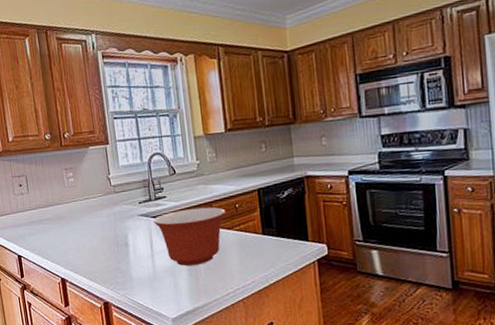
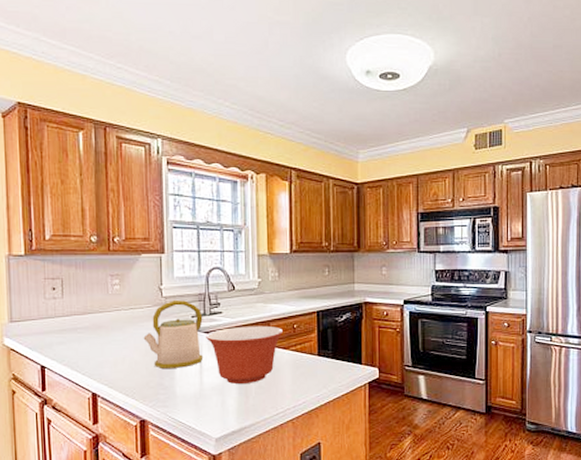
kettle: none [98,187,153,254] -> present [143,300,203,368]

